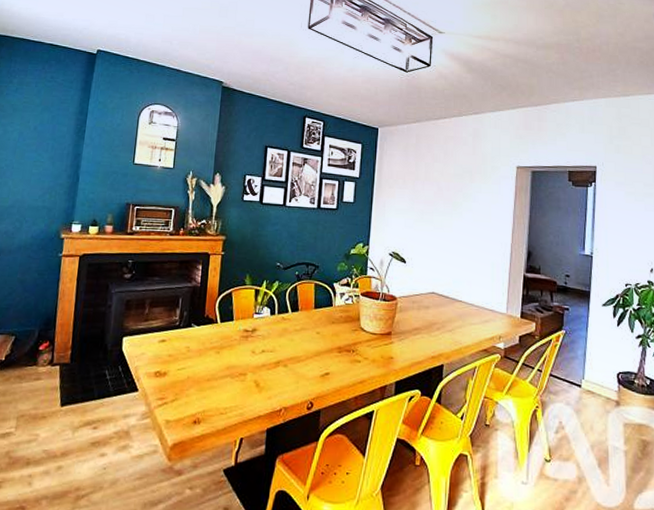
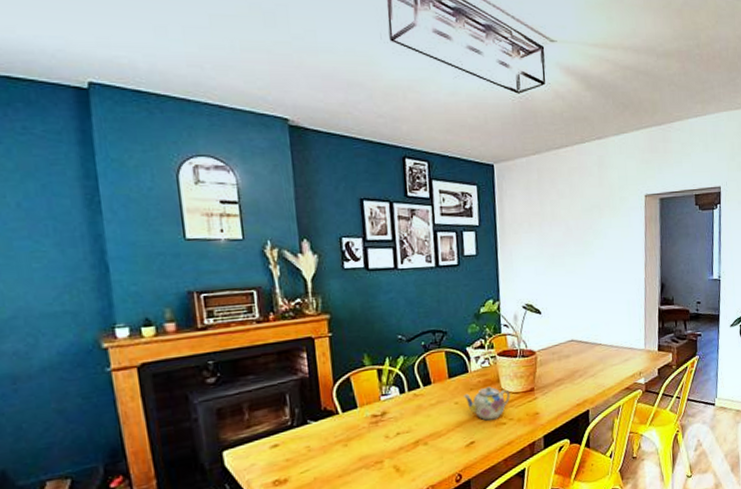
teapot: none [326,323,368,356] -> present [464,386,510,421]

